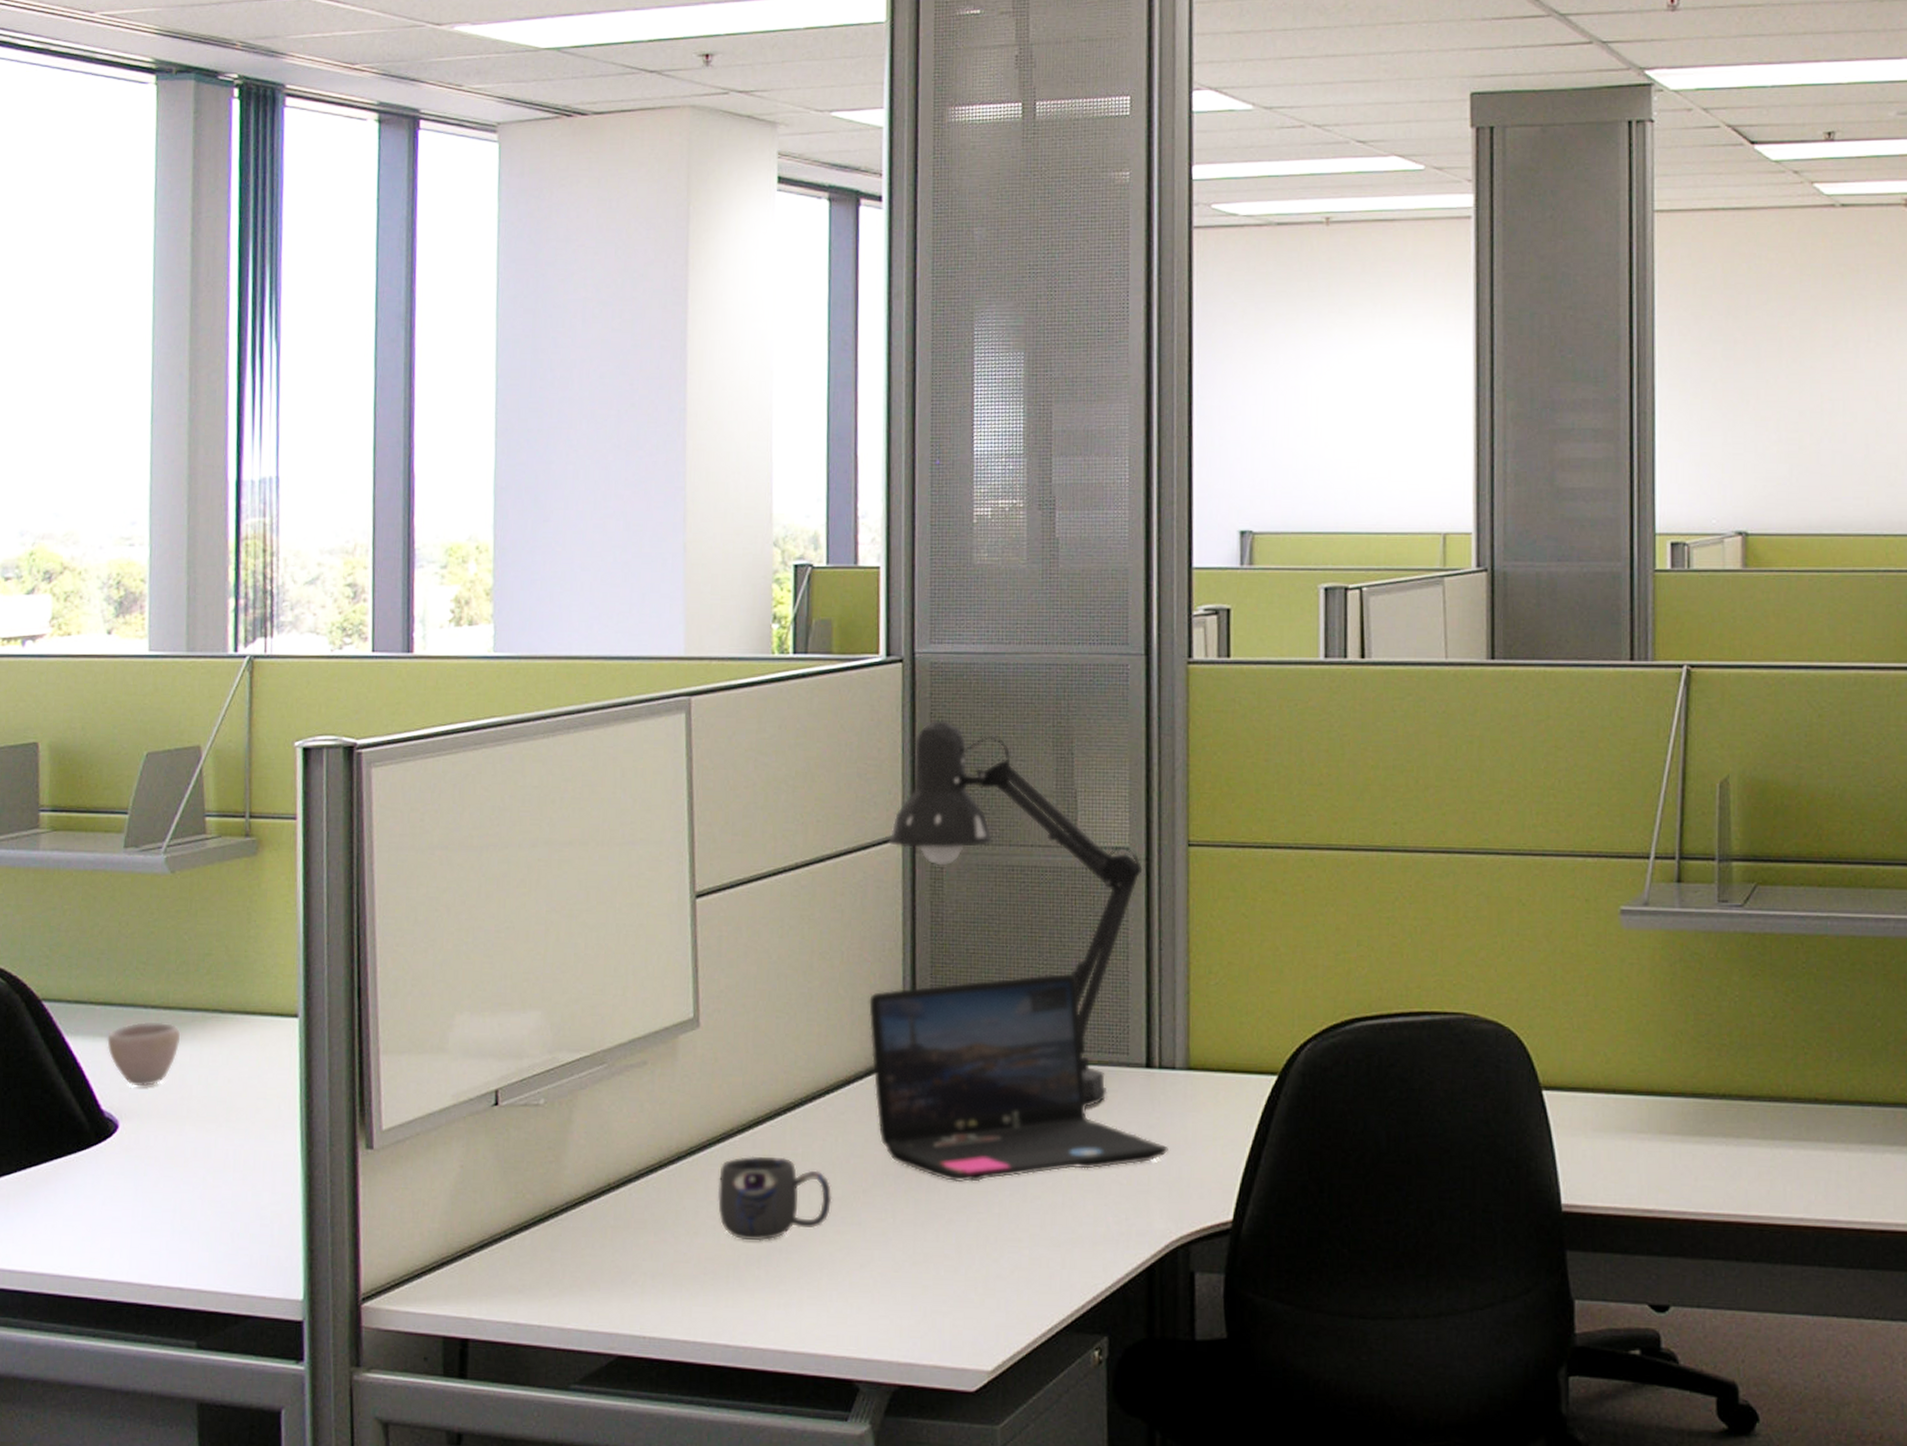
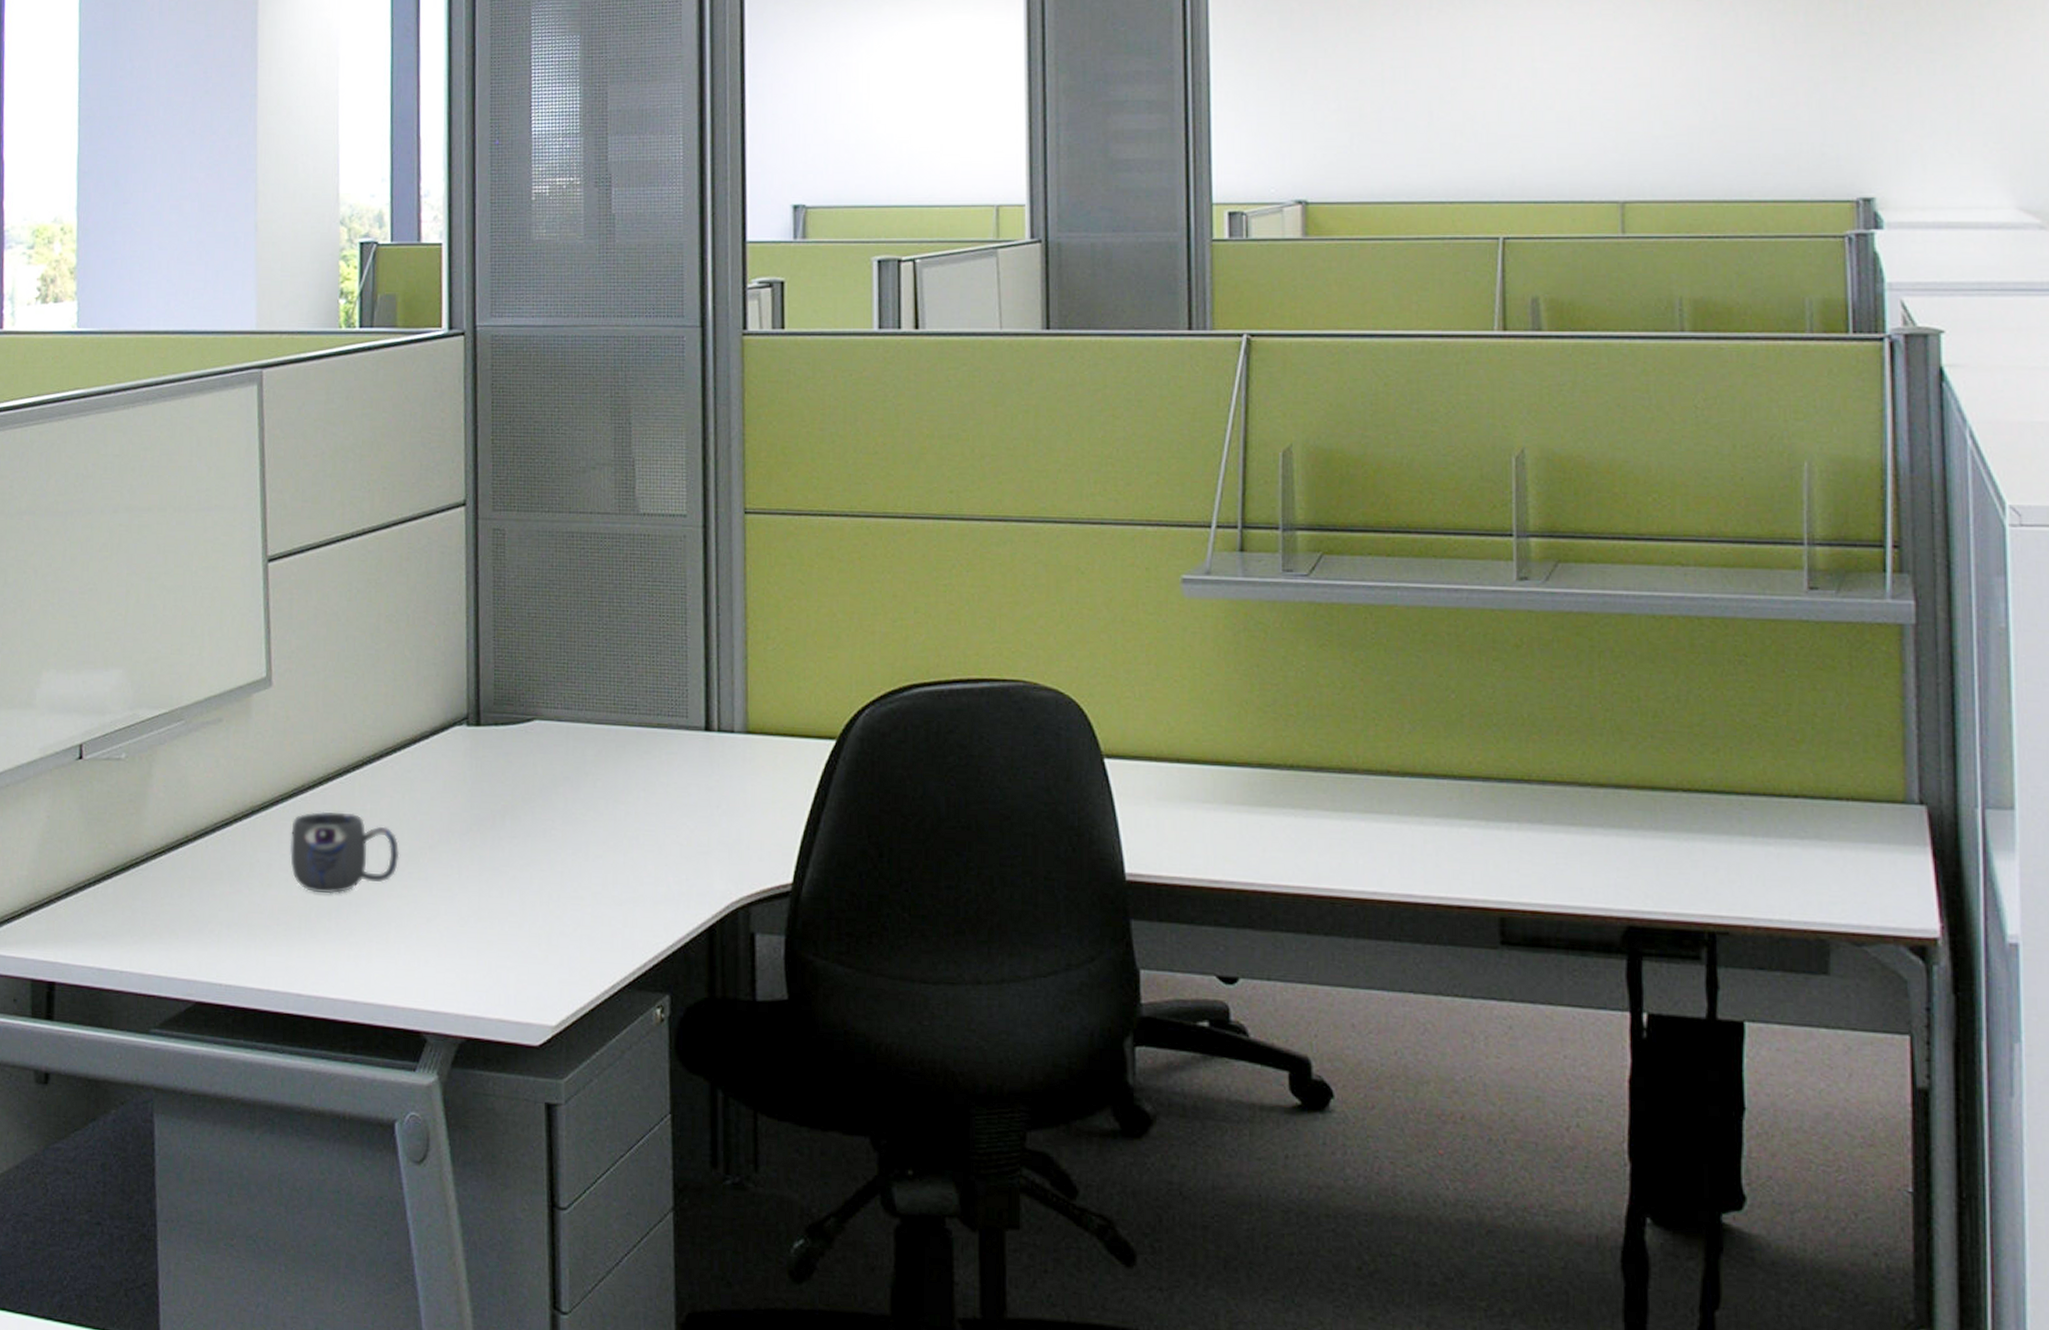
laptop: present [869,973,1168,1182] -> none [434,637,728,841]
desk lamp: present [889,719,1143,1109] -> none [452,390,700,770]

